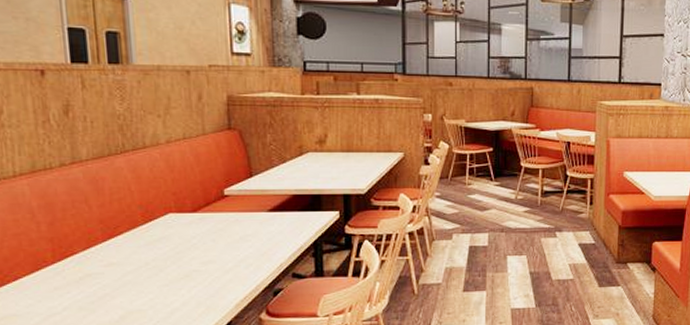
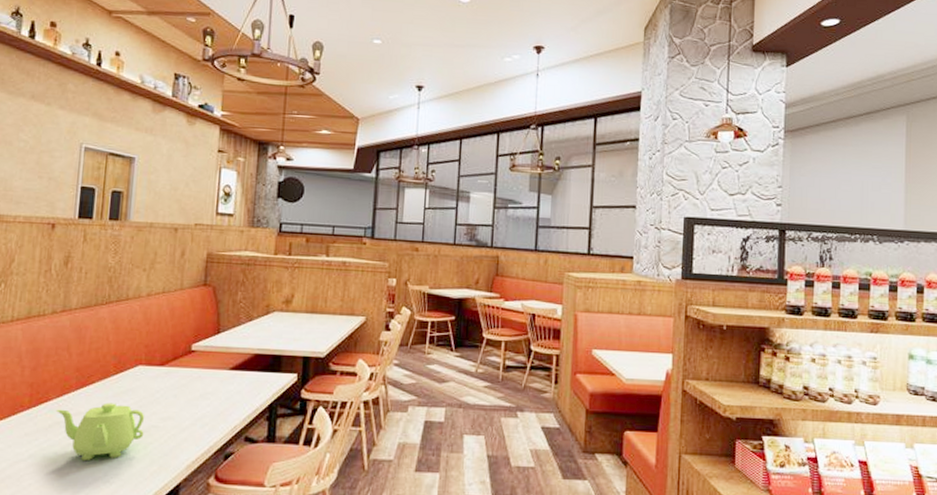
teapot: none [84,251,186,309] -> present [55,403,145,461]

